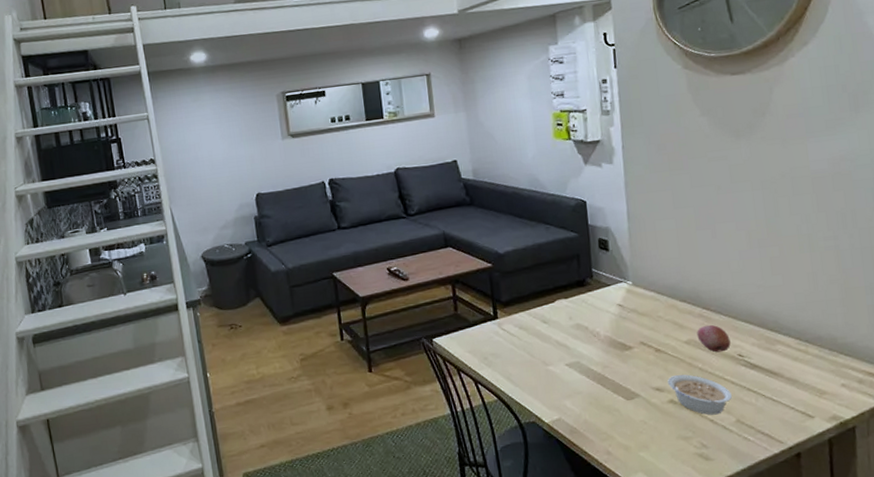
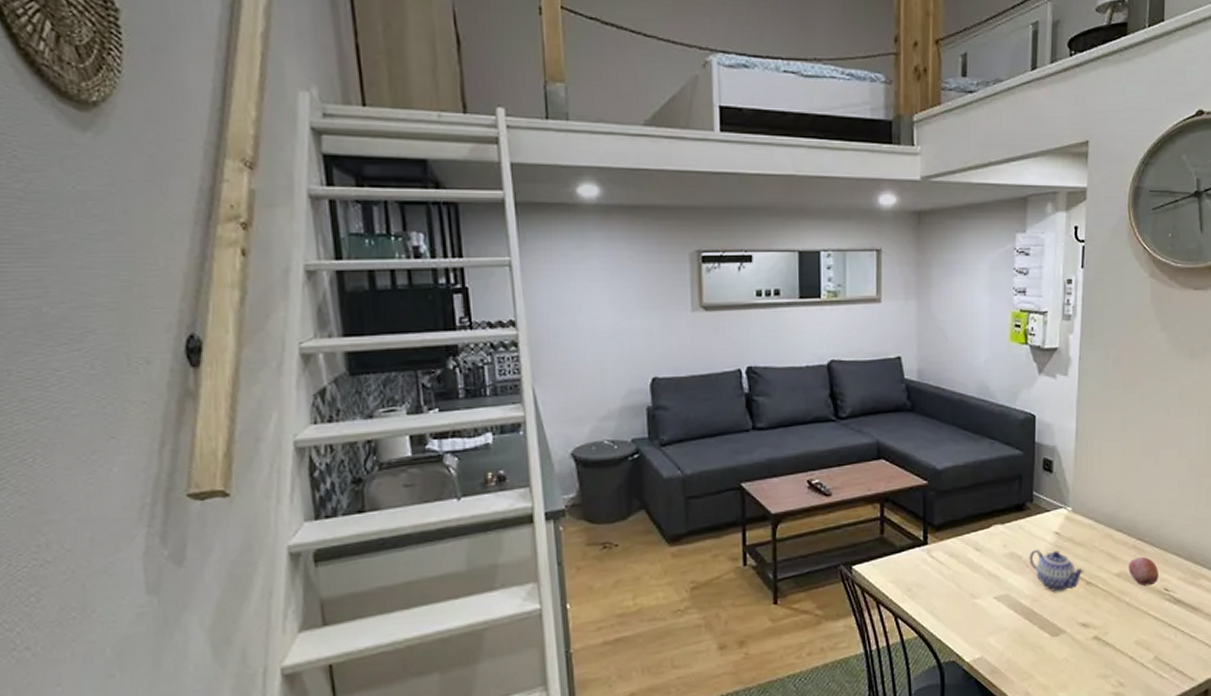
teapot: none [595,320,652,359] -> present [1029,549,1084,592]
legume: present [667,374,732,415] -> none [1094,609,1153,652]

